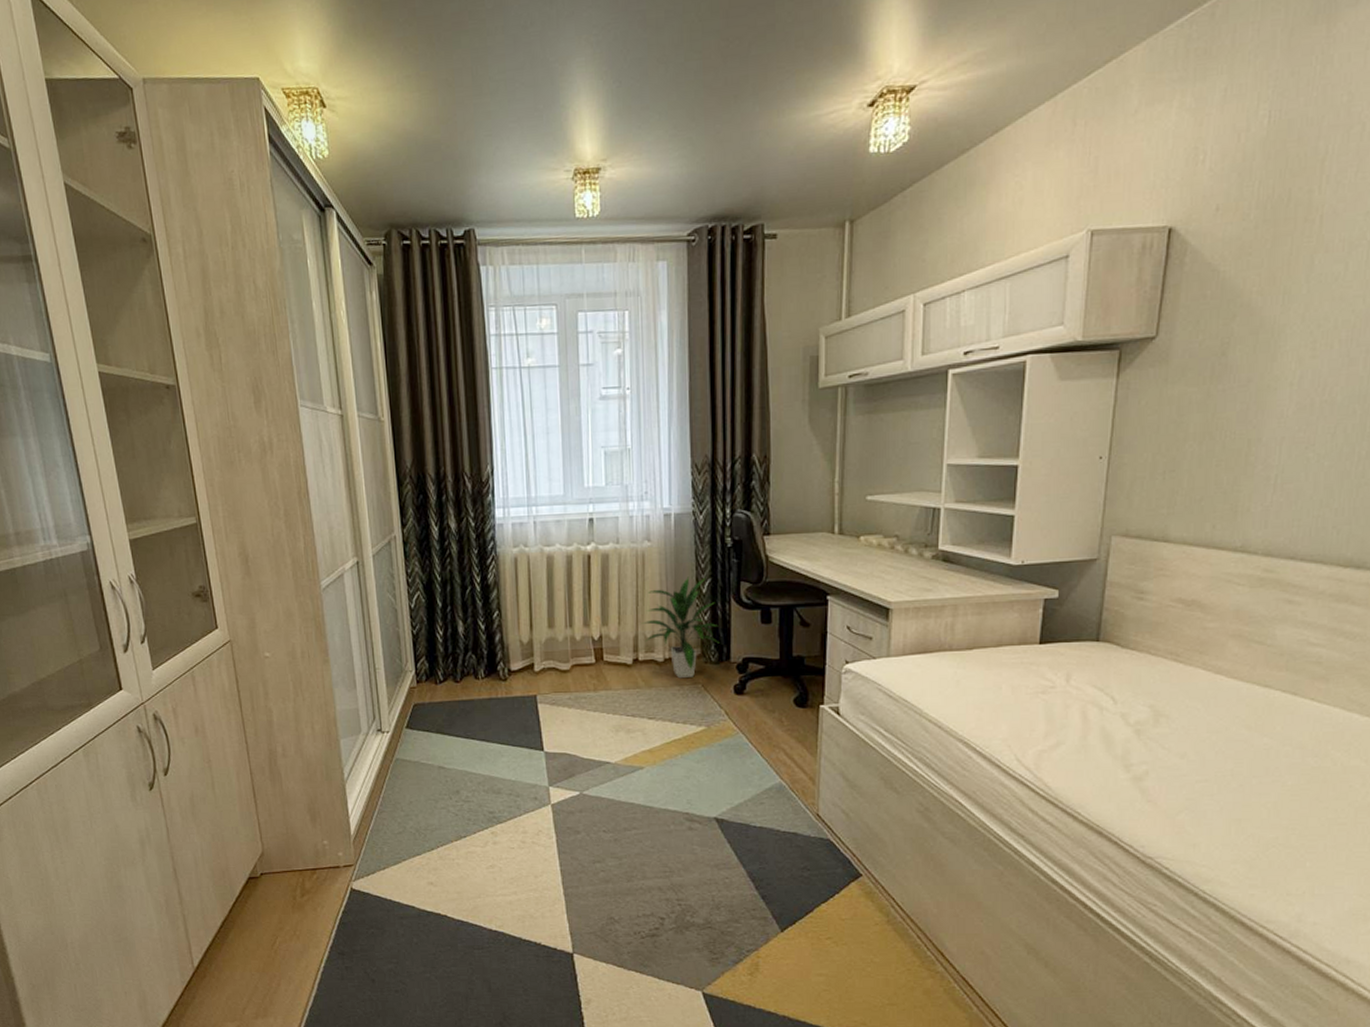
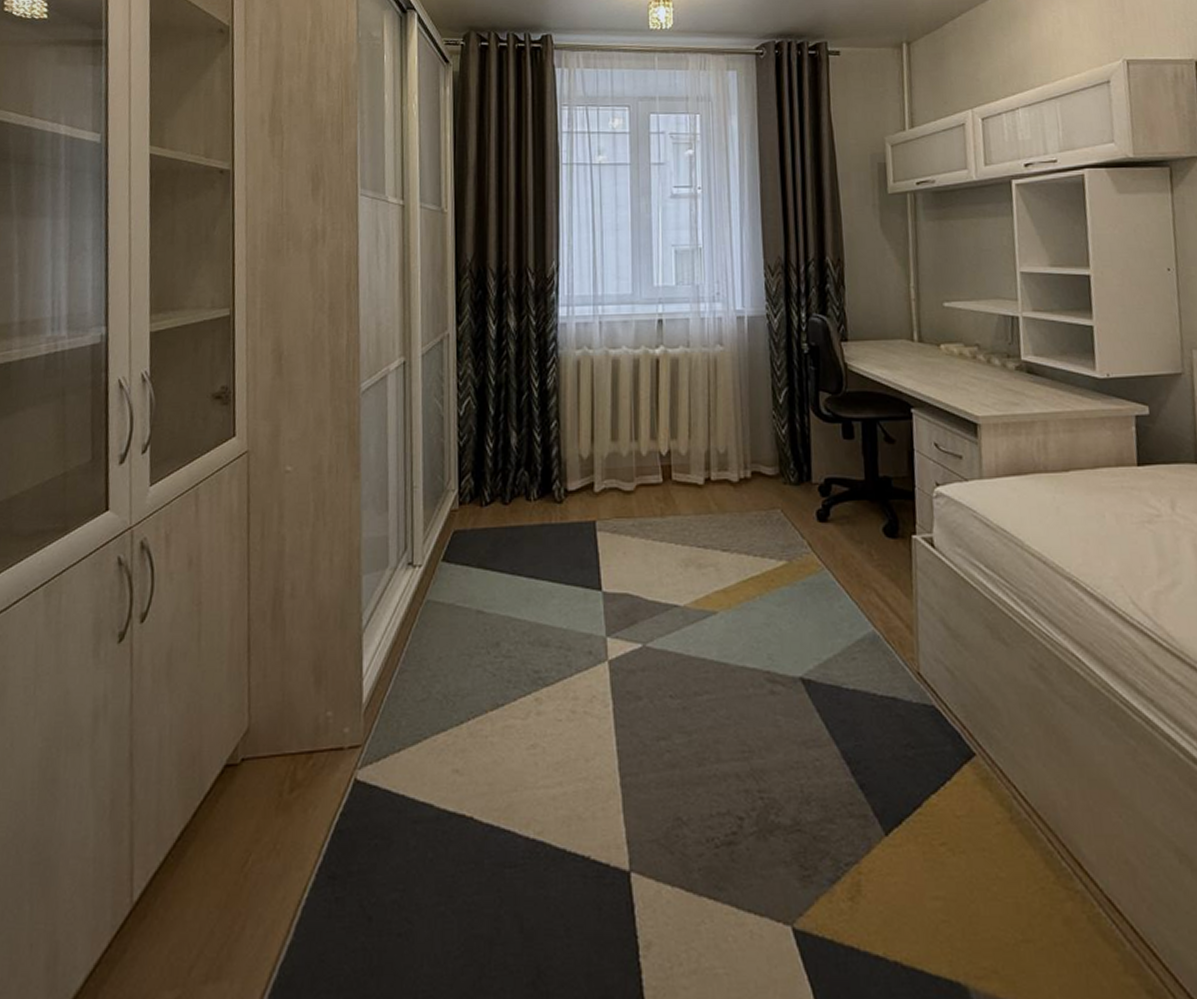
indoor plant: present [641,577,721,679] -> none [713,385,800,502]

